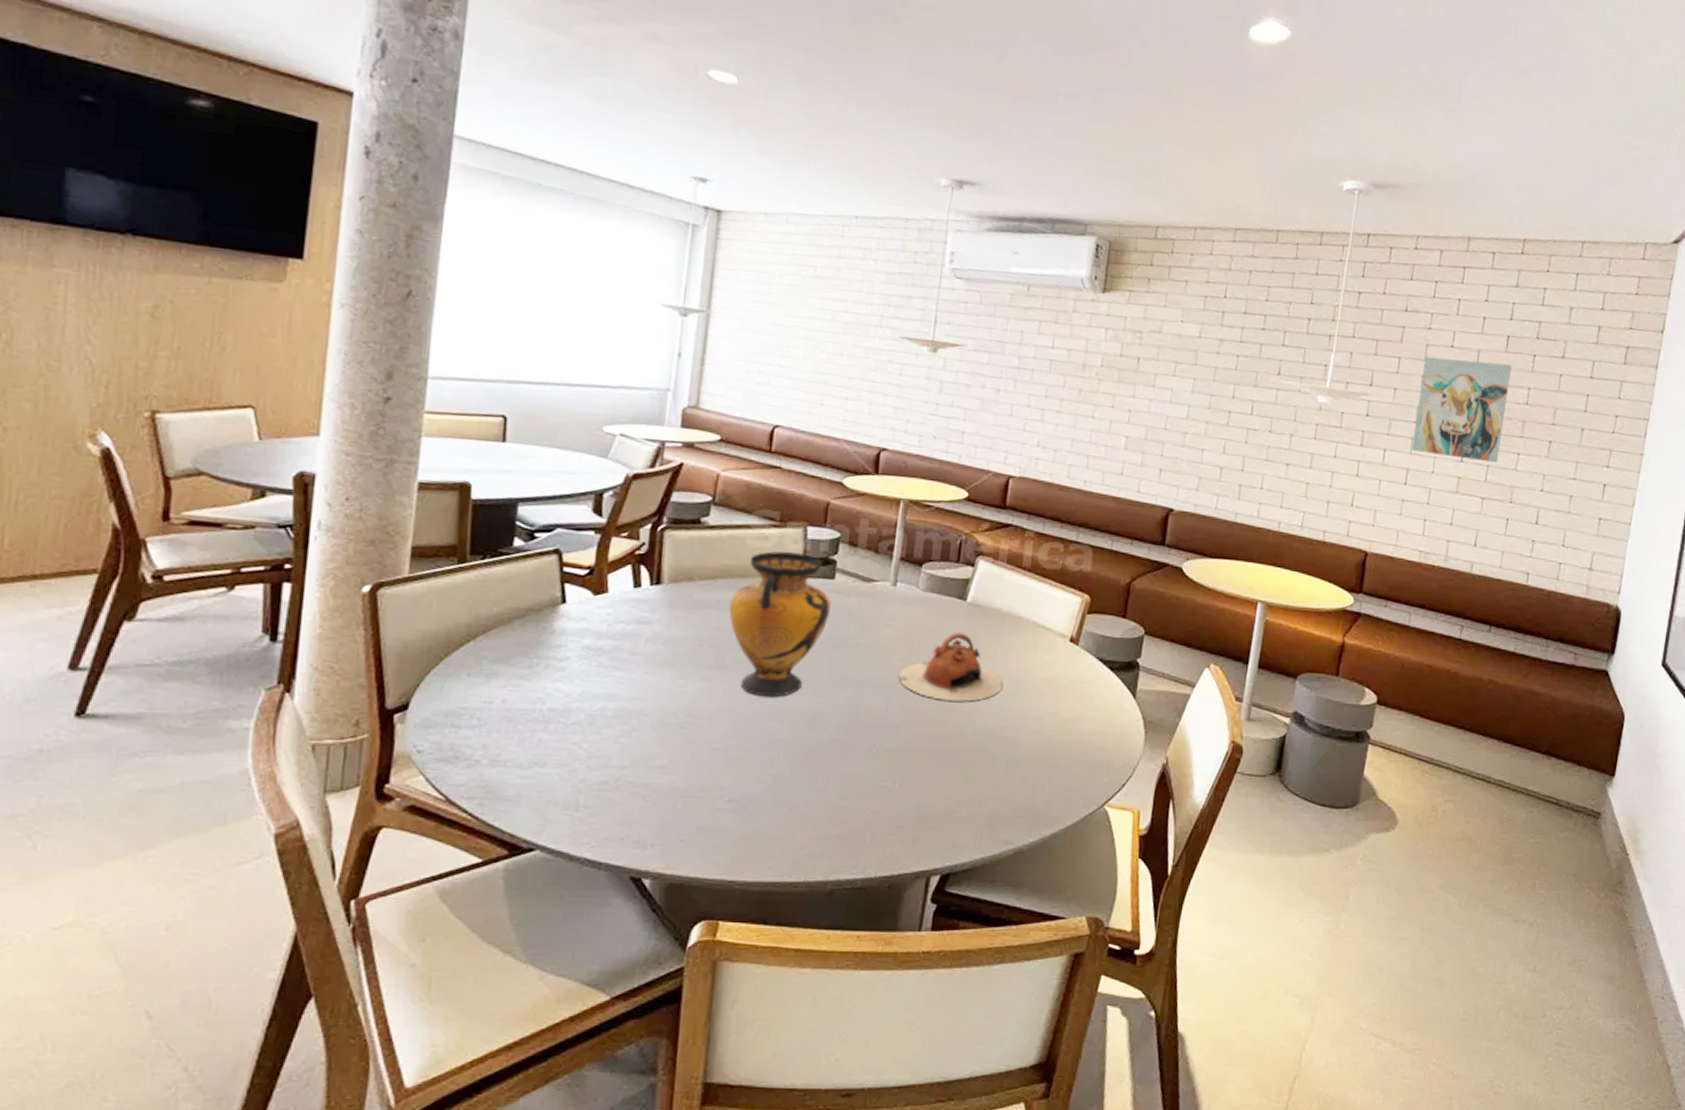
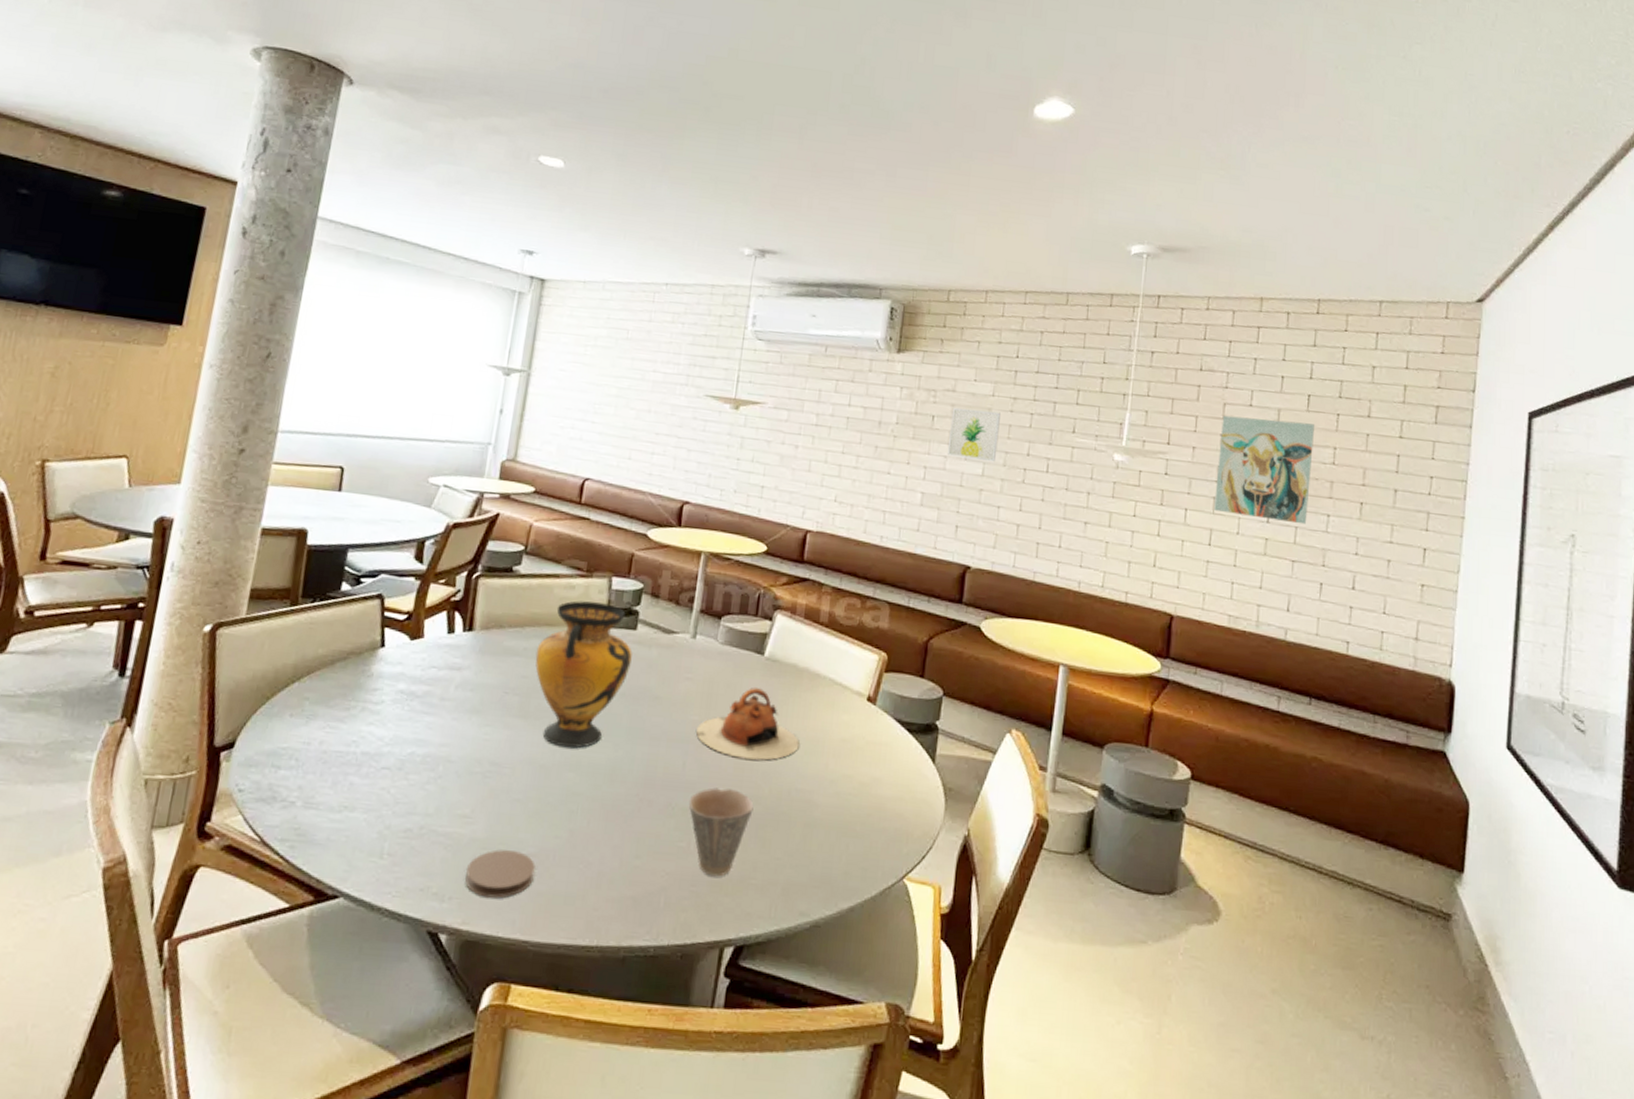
coaster: none [665,797,739,843] -> present [464,849,536,898]
cup: none [892,729,958,812] -> present [688,787,754,877]
wall art: none [1152,349,1207,405] -> present [947,407,1001,463]

